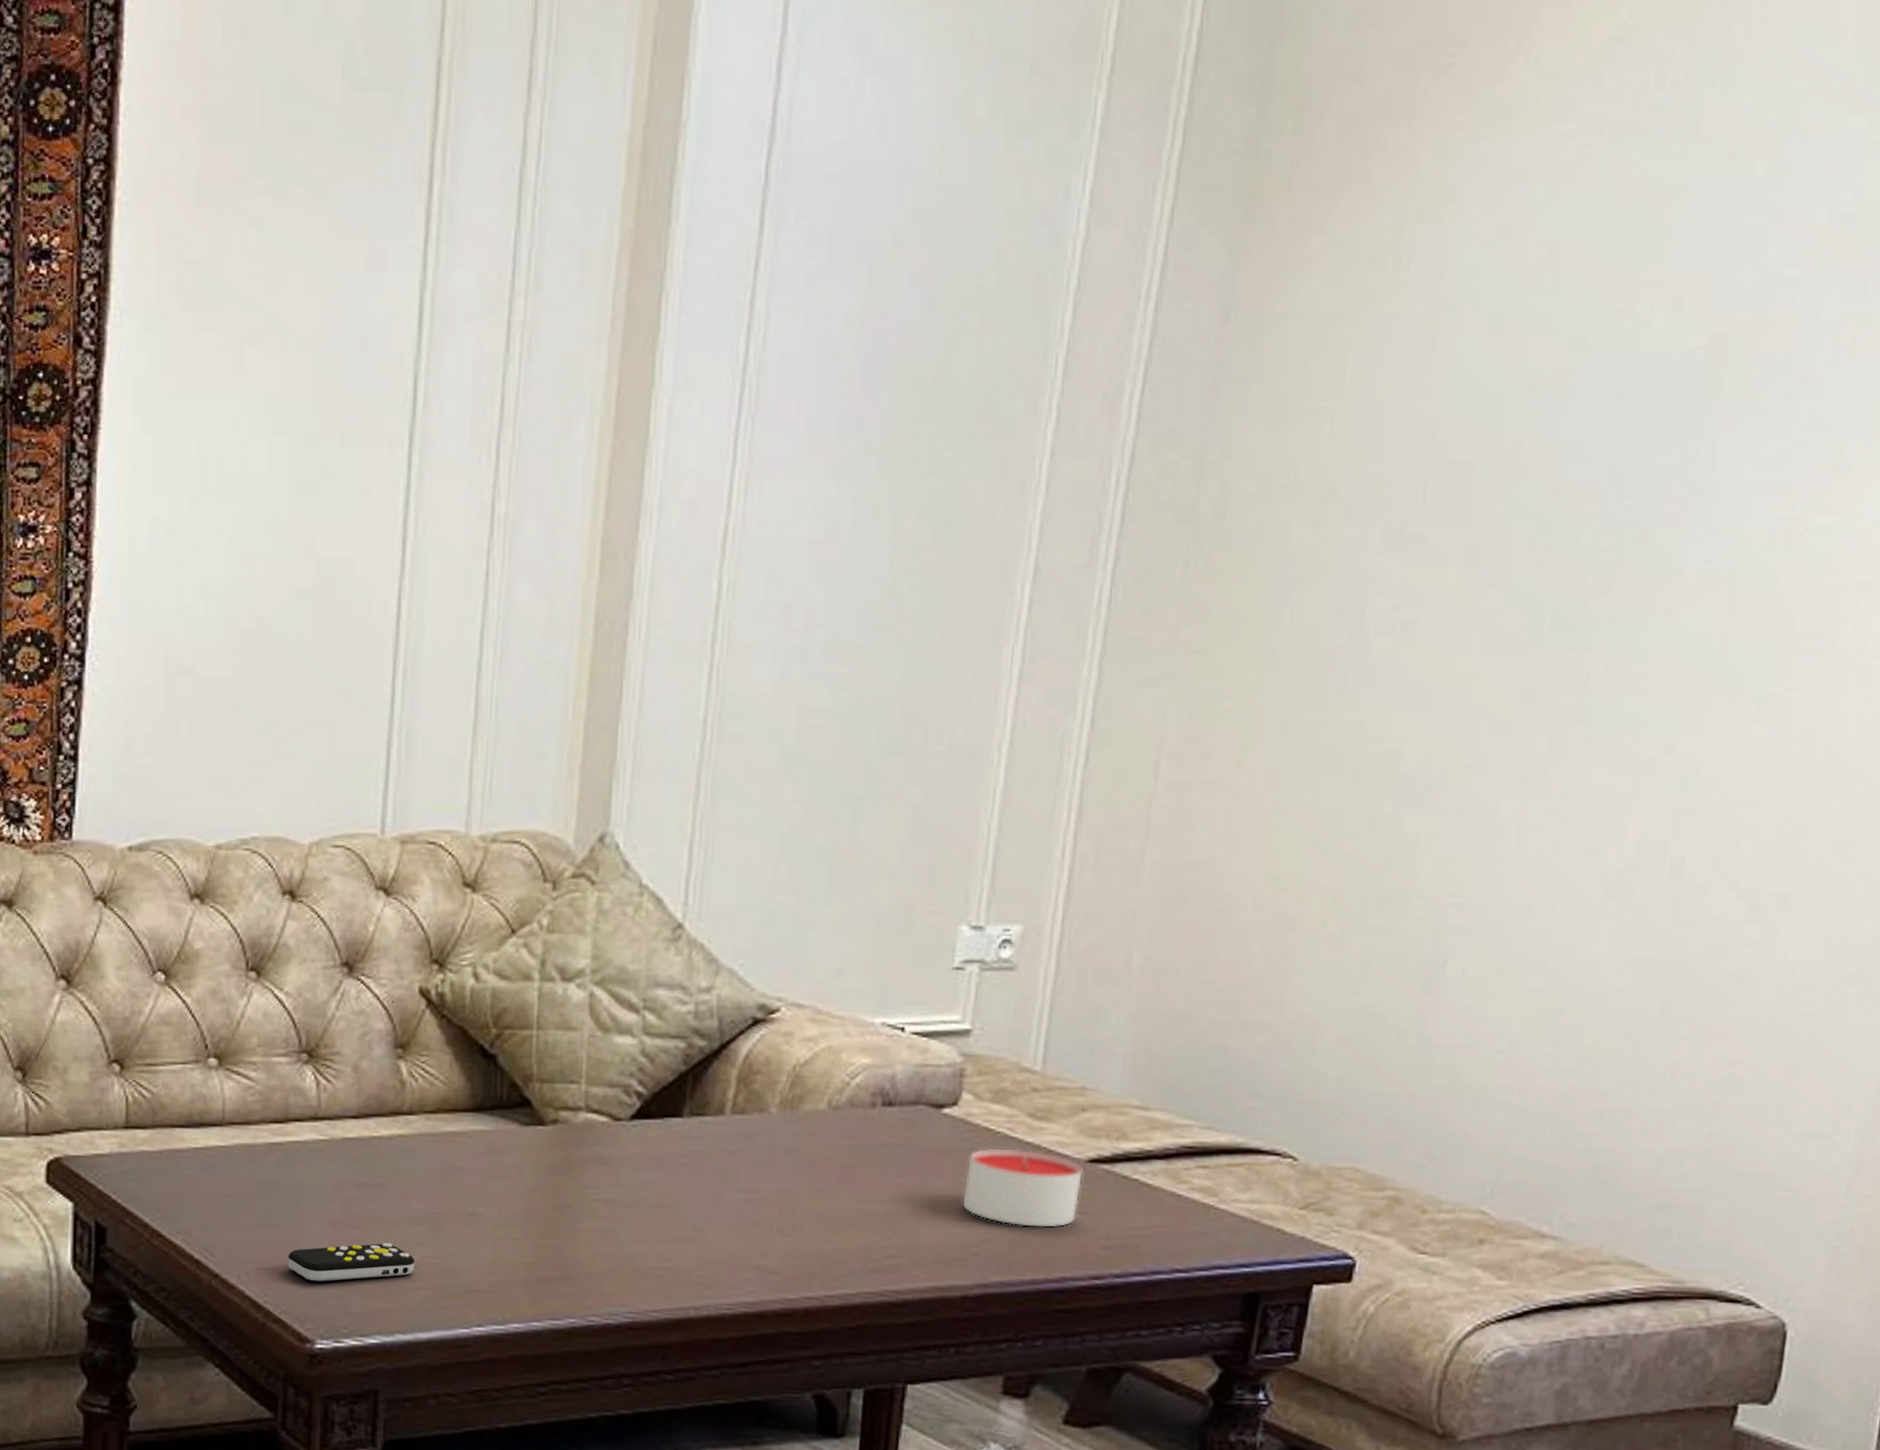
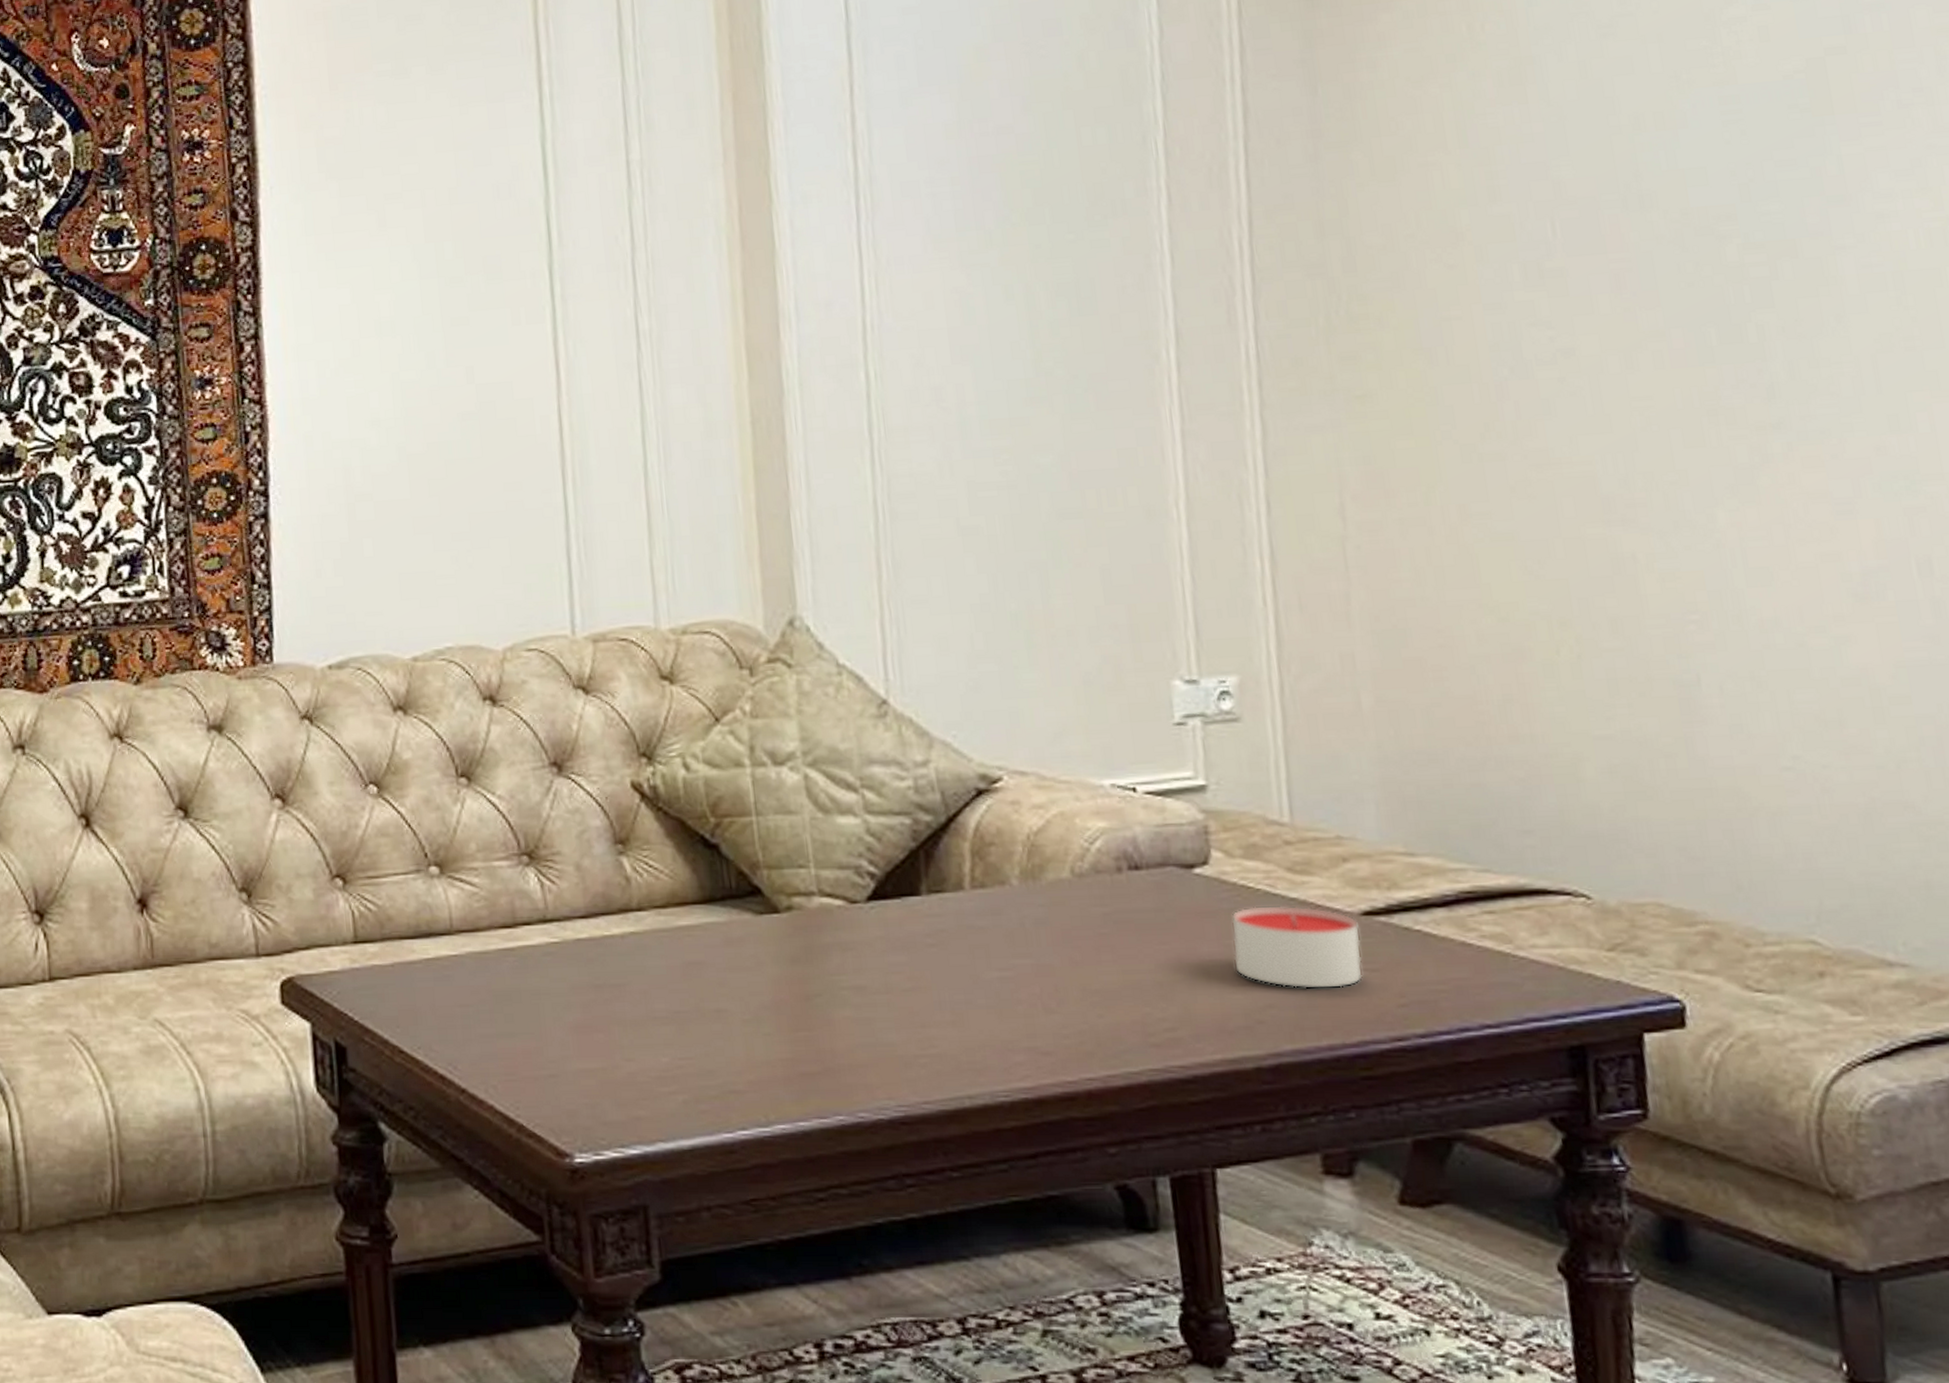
remote control: present [287,1242,415,1282] -> none [534,1045,667,1091]

